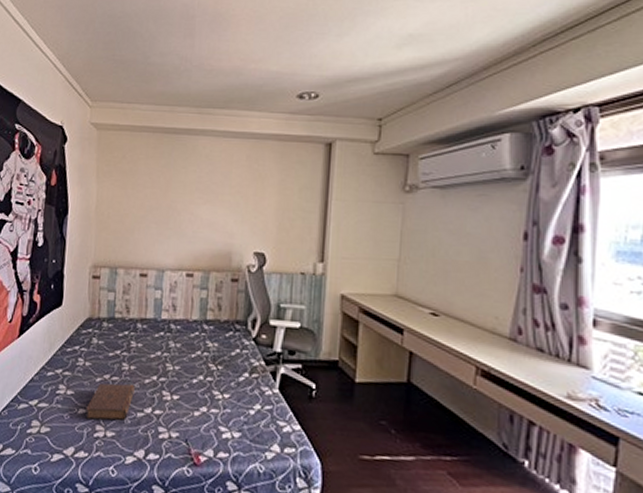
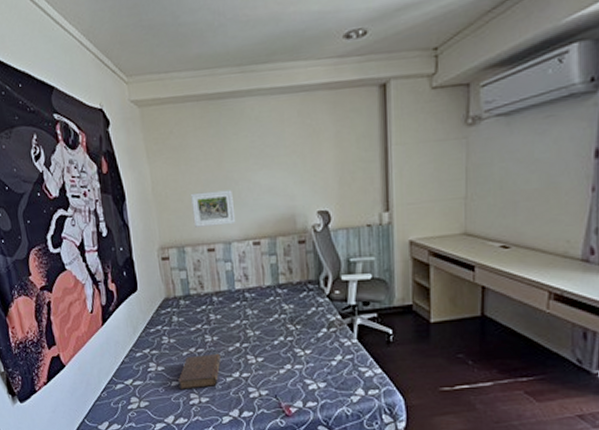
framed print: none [130,216,174,253] -> present [191,189,236,227]

